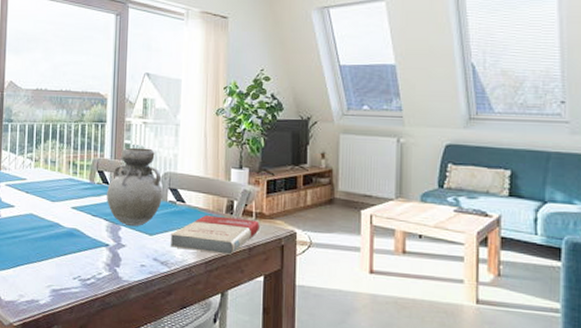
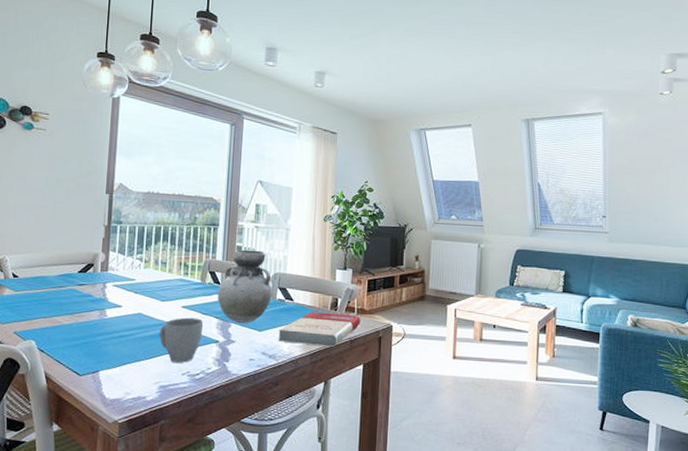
mug: none [50,219,92,267] -> present [159,317,203,363]

